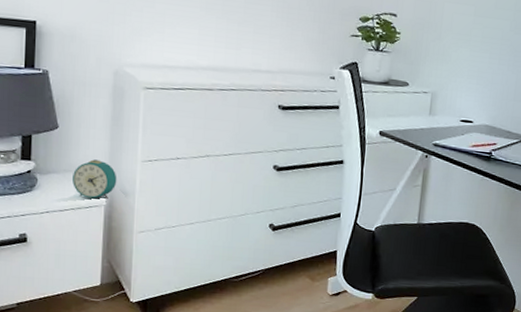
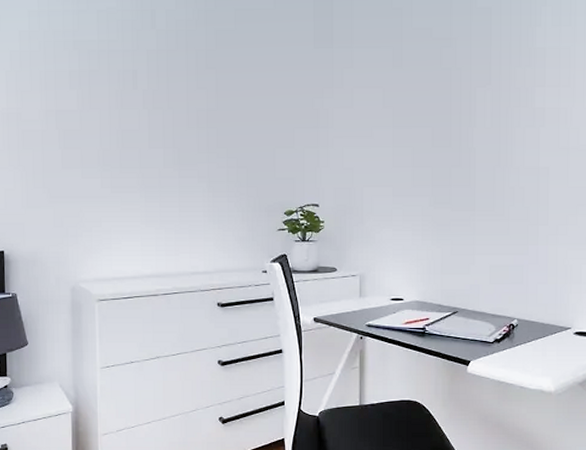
alarm clock: present [72,159,117,200] -> none [43,370,81,407]

